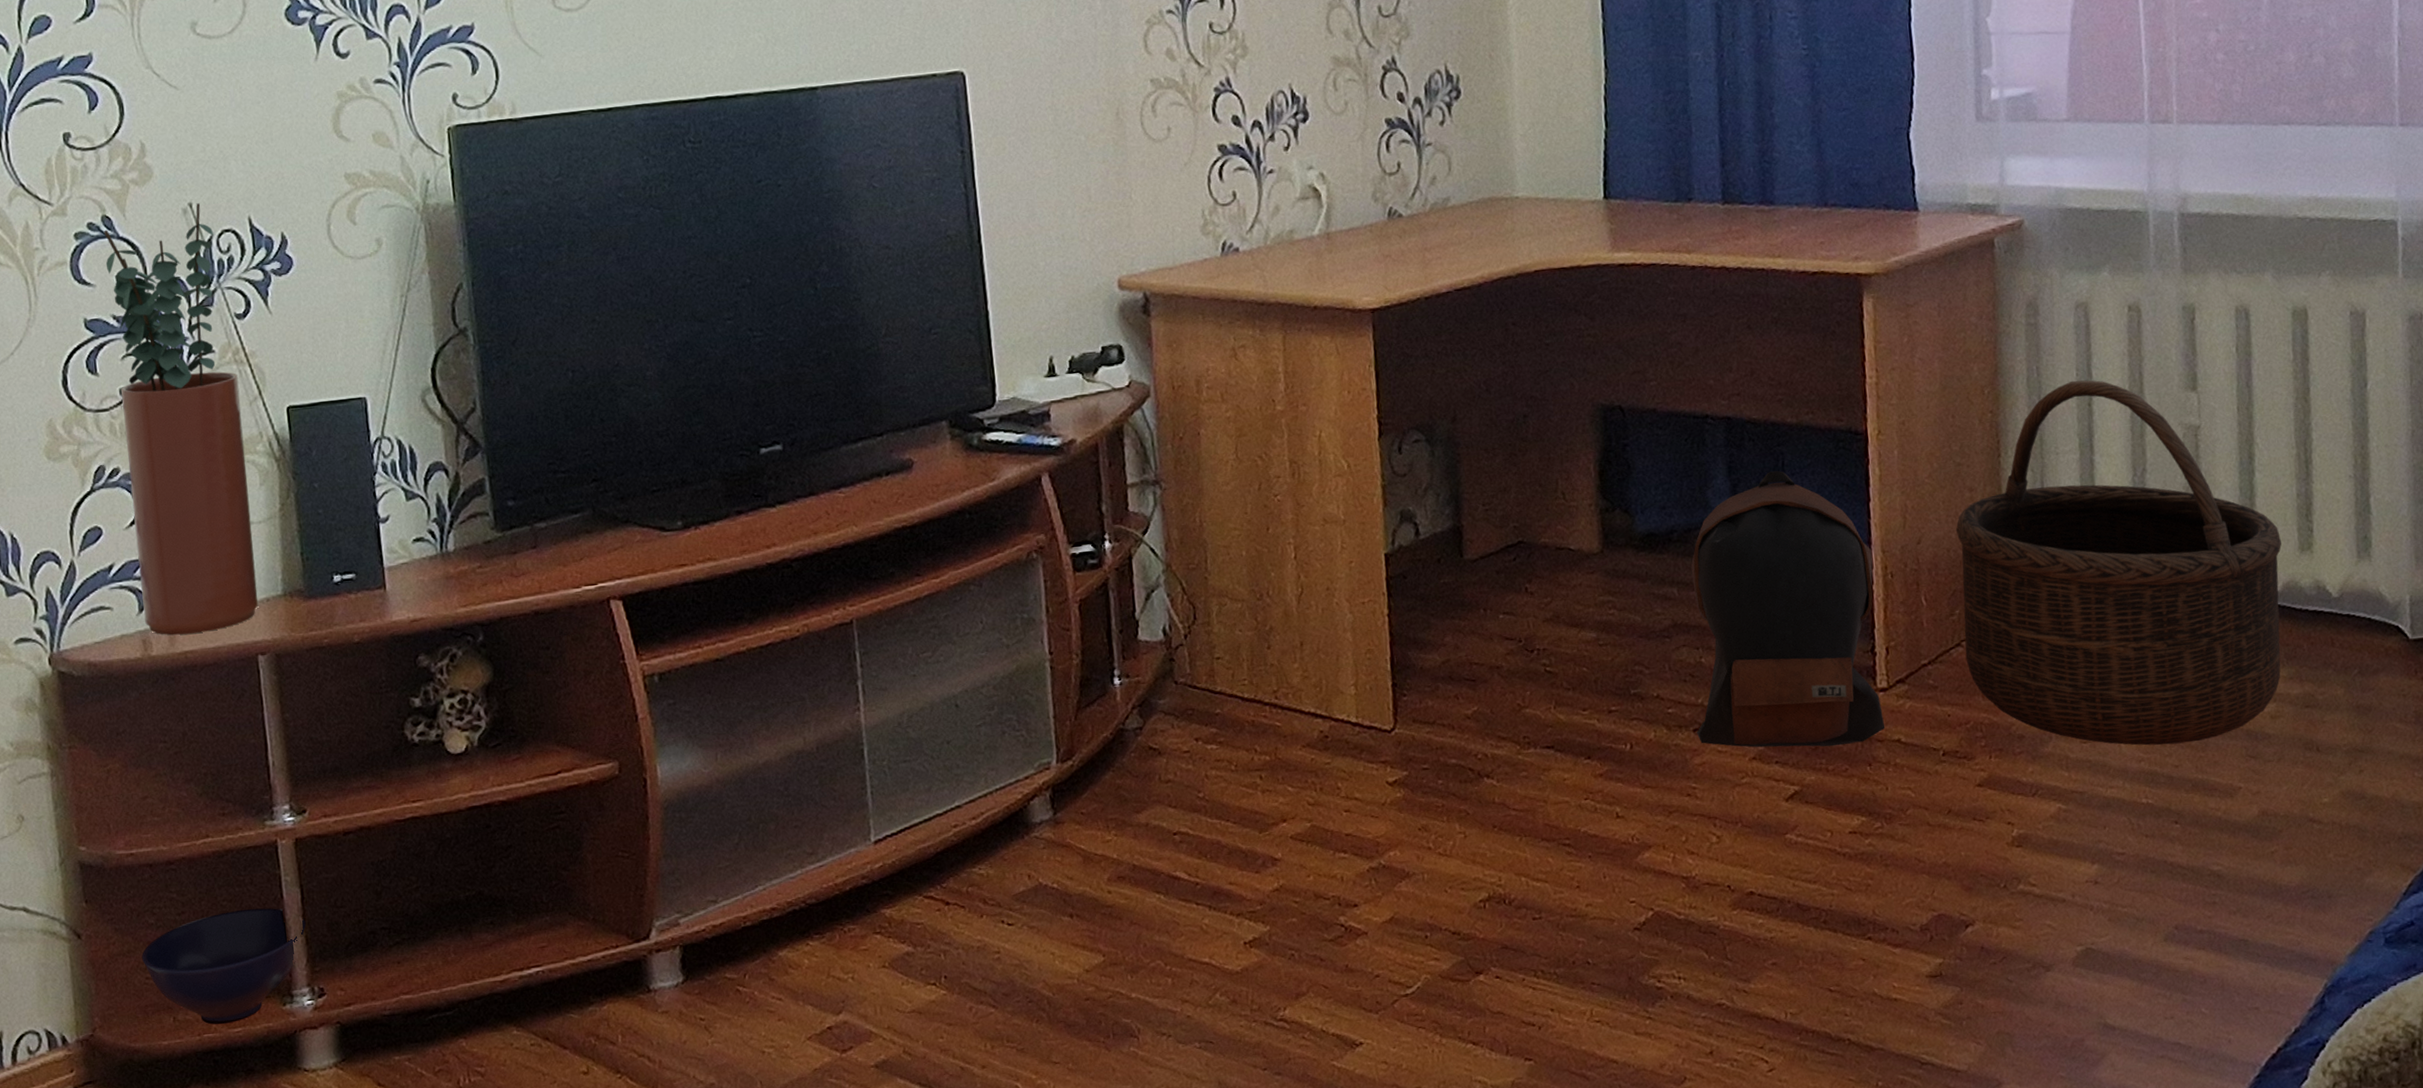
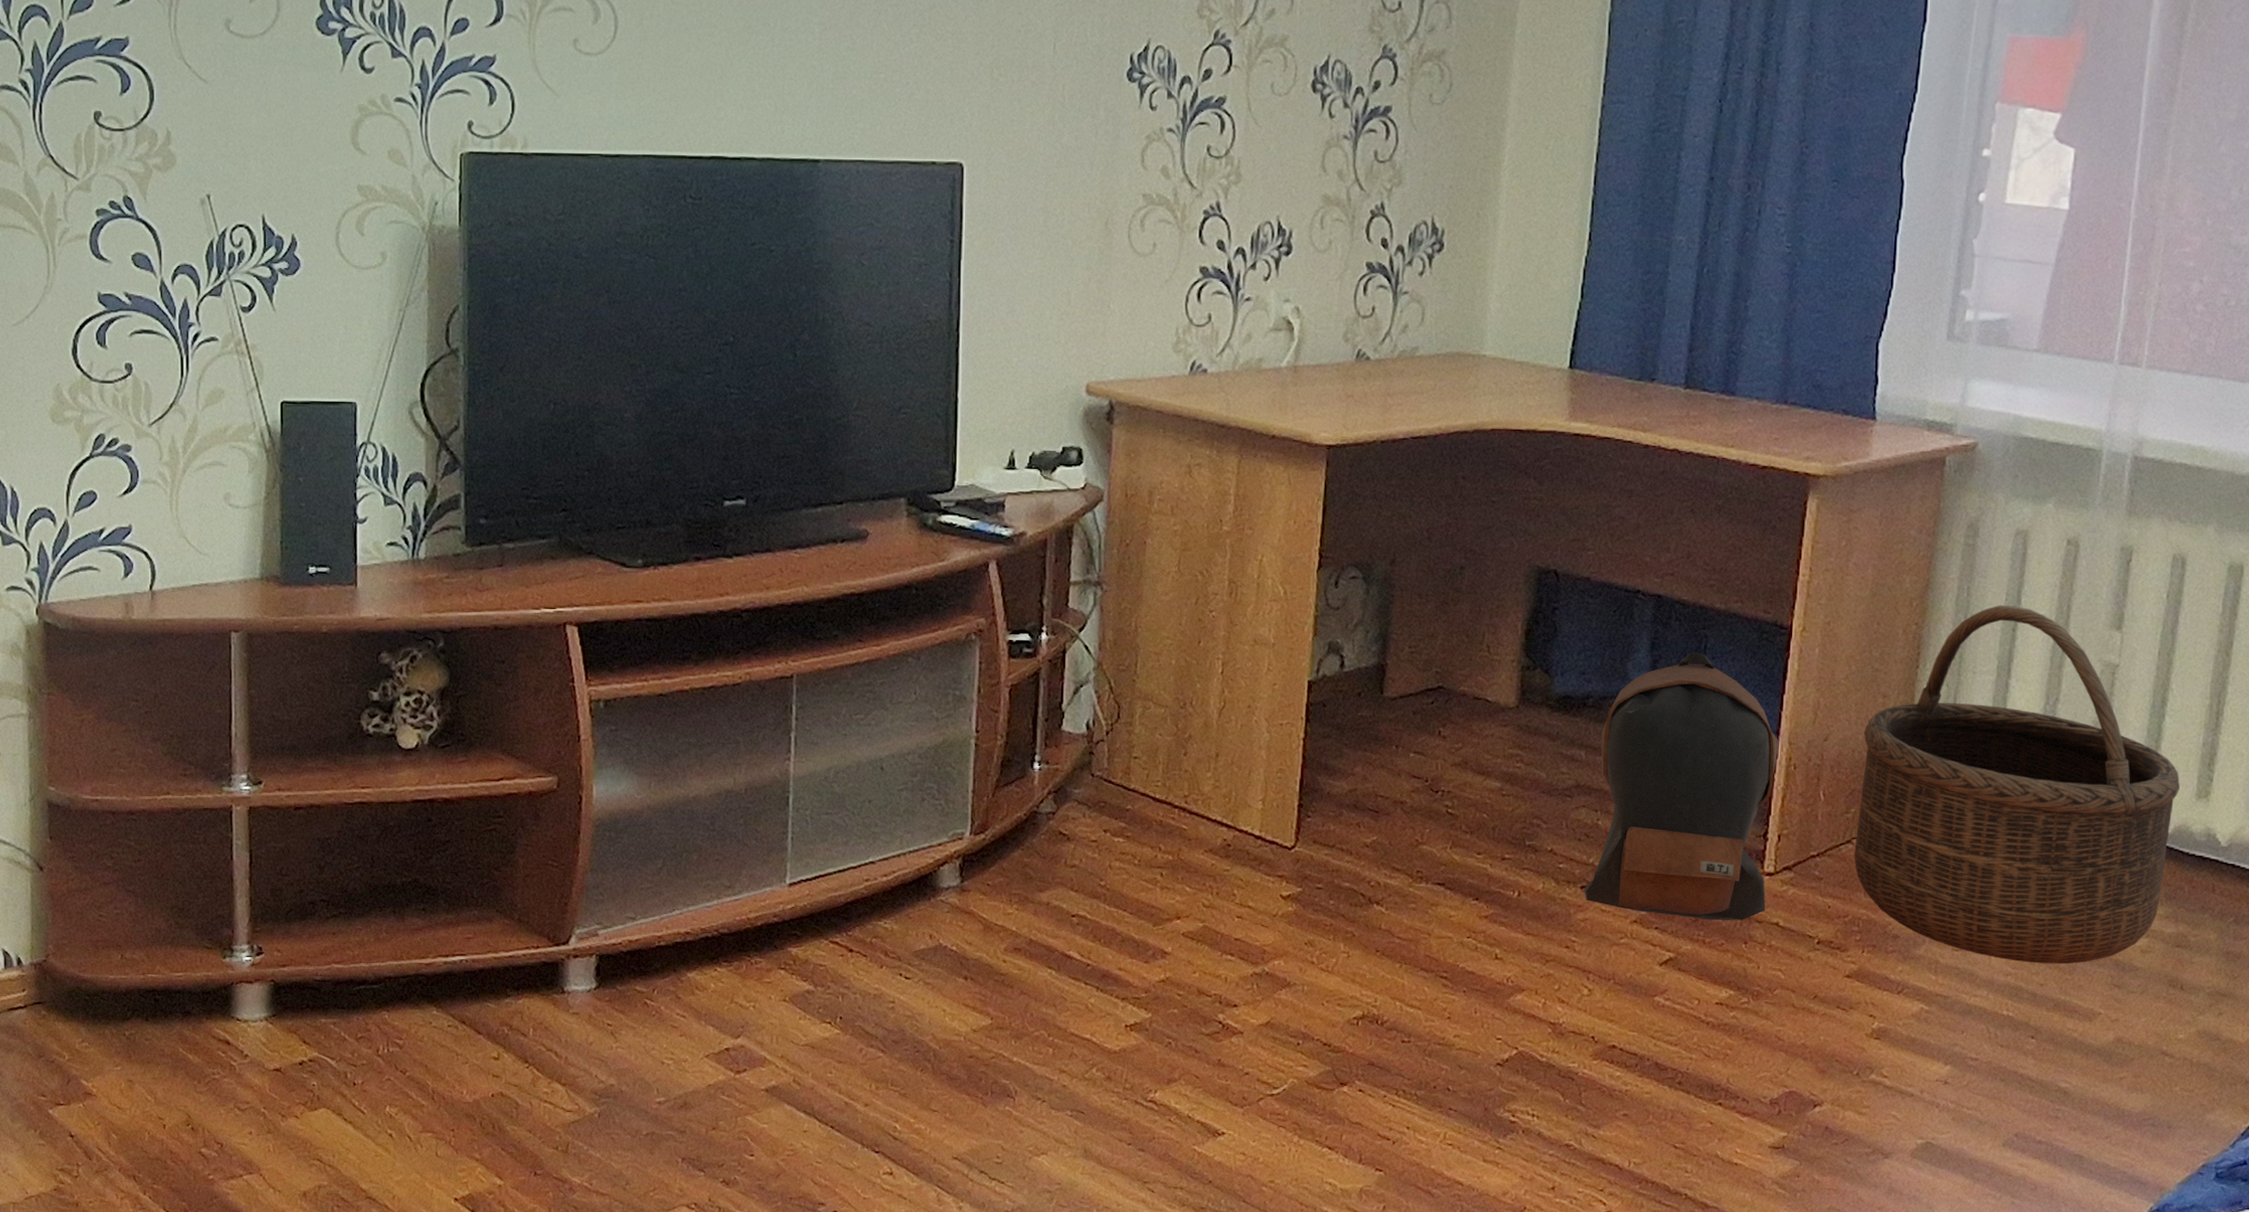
vase: present [103,203,259,635] -> none [123,196,238,604]
bowl: present [142,908,306,1025] -> none [97,865,252,968]

